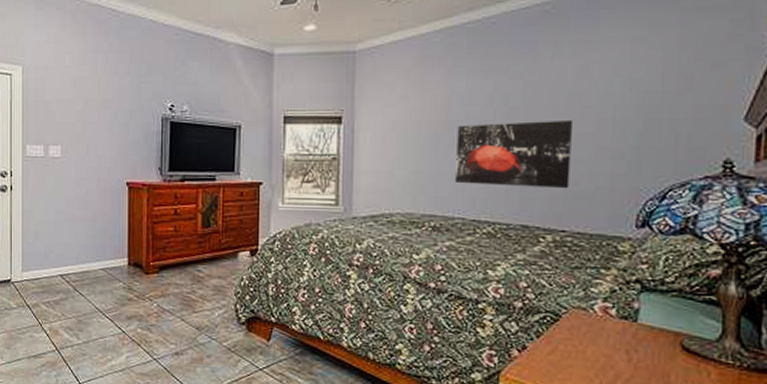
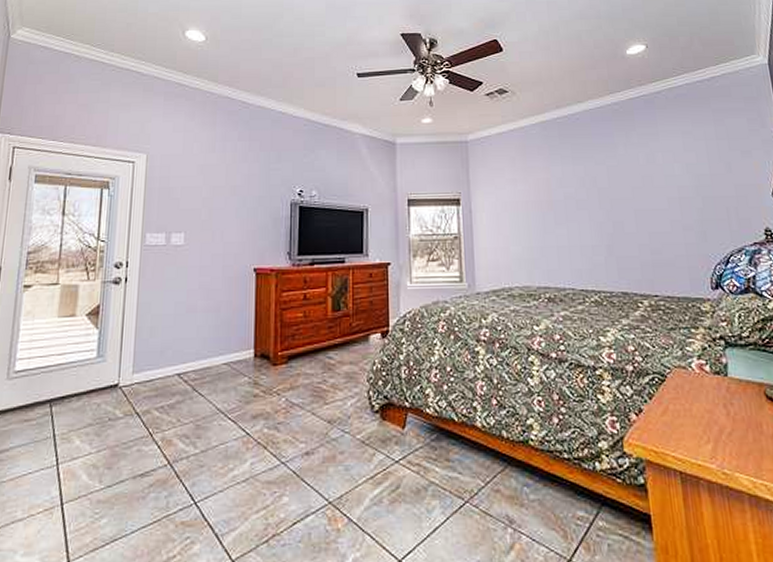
wall art: present [454,119,574,189] -> none [559,198,655,258]

